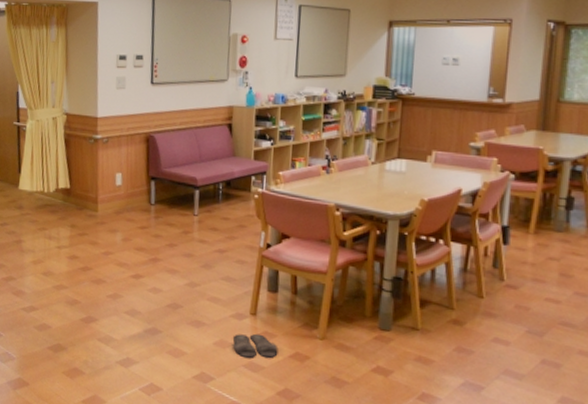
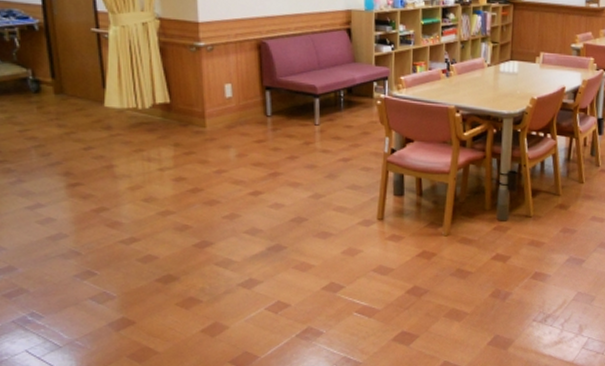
slippers: present [232,333,278,359] -> none [360,238,406,263]

